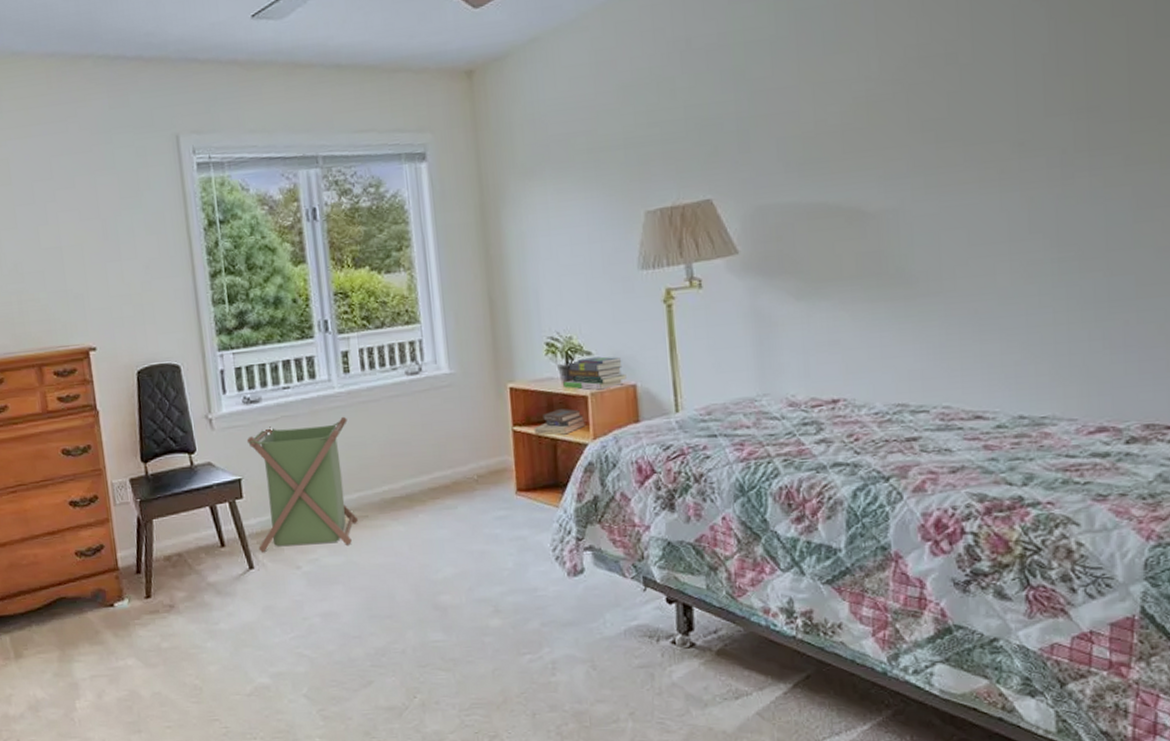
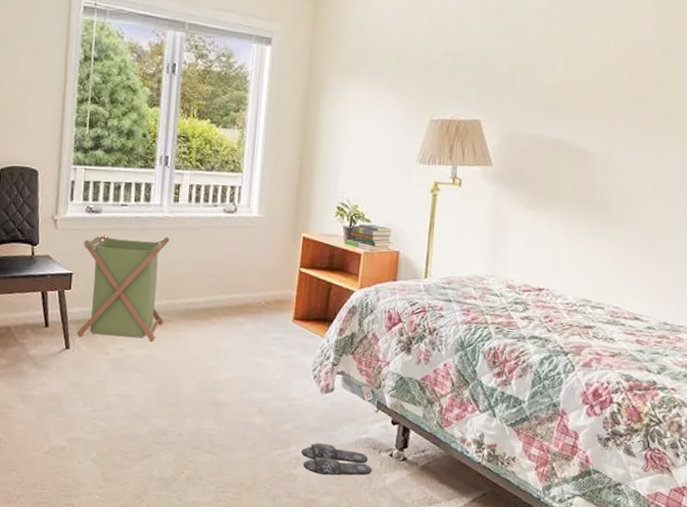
books: present [533,409,587,435] -> none [315,260,357,281]
slippers: none [557,639,652,678] -> present [301,443,372,475]

